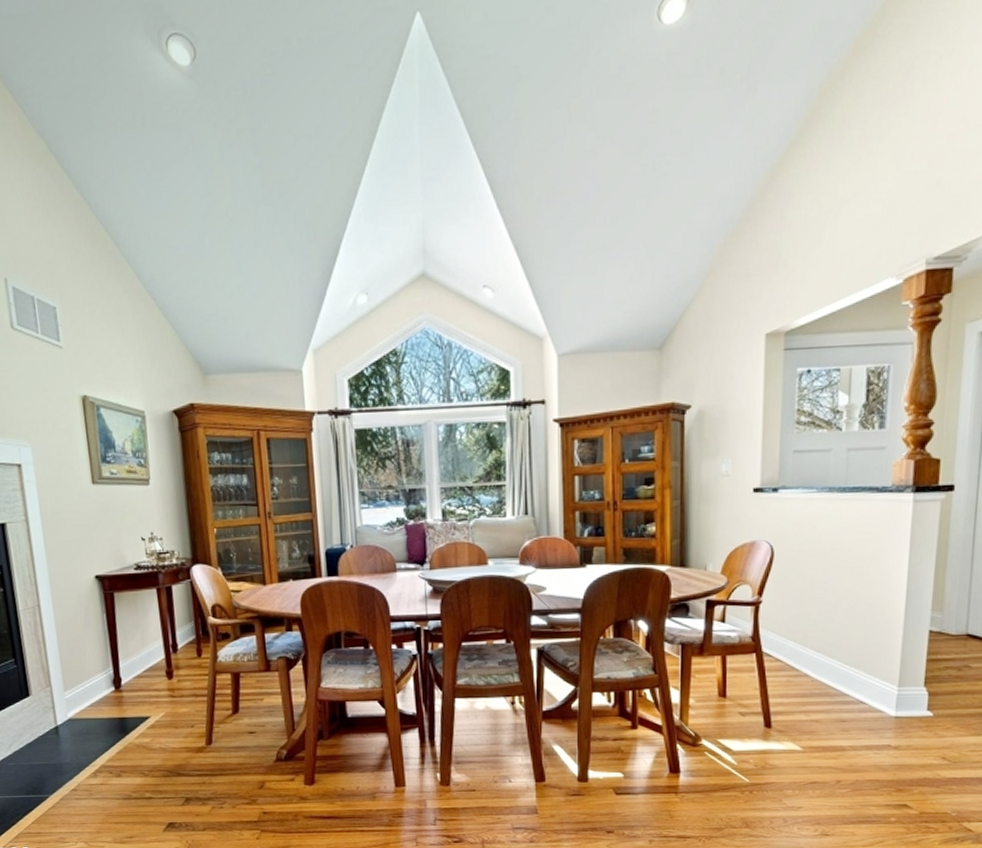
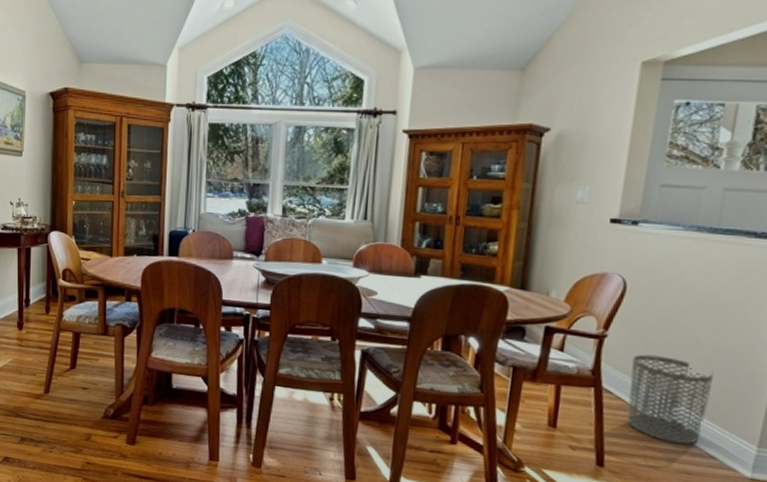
waste bin: none [786,614,855,695] -> present [627,354,713,444]

